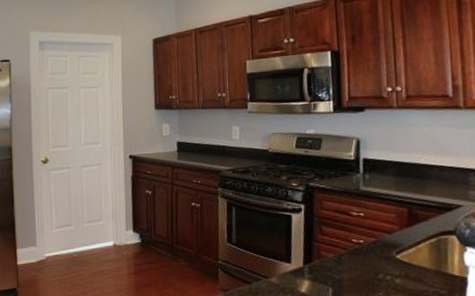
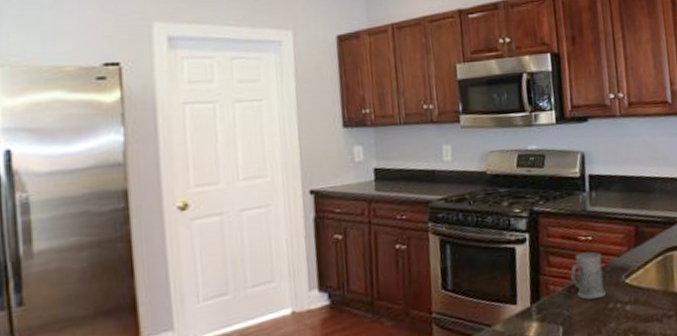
mug: none [342,226,376,268] -> present [570,251,606,300]

